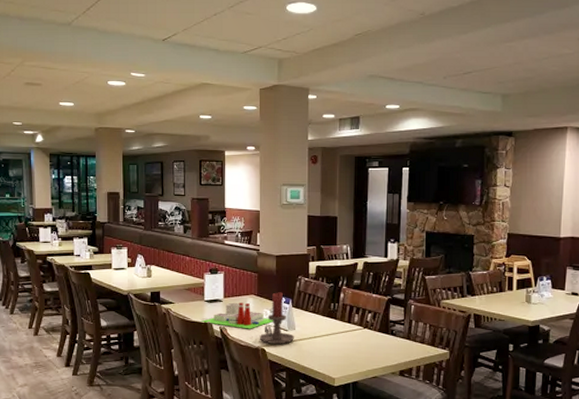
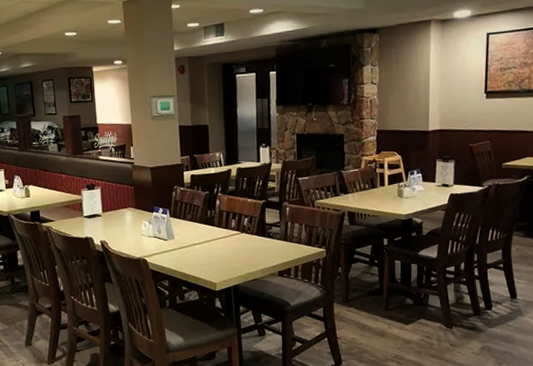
architectural model: present [201,302,273,329] -> none [81,215,152,241]
candle holder: present [259,292,295,344] -> none [139,203,175,254]

